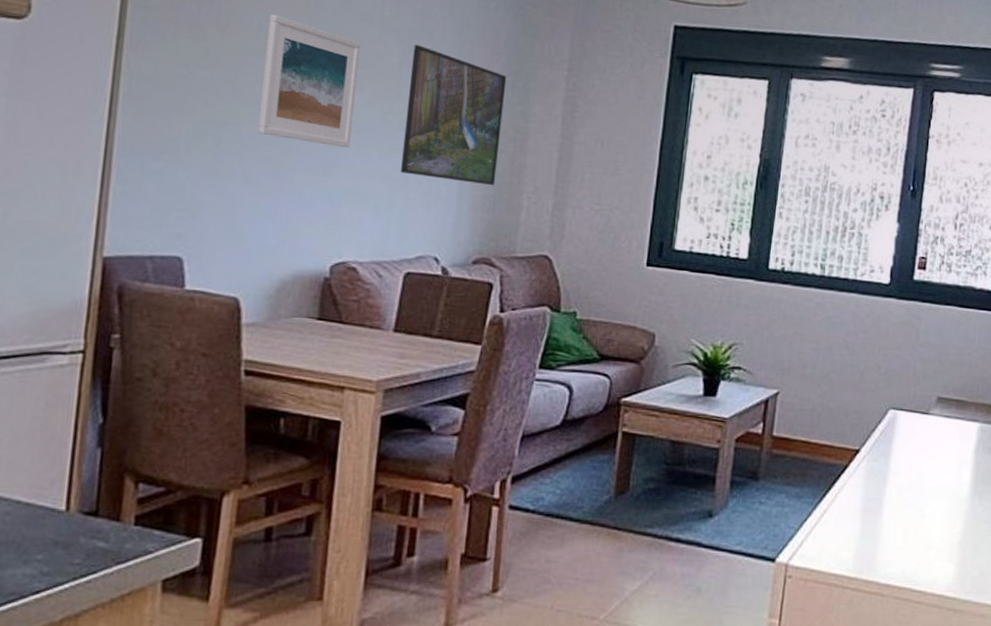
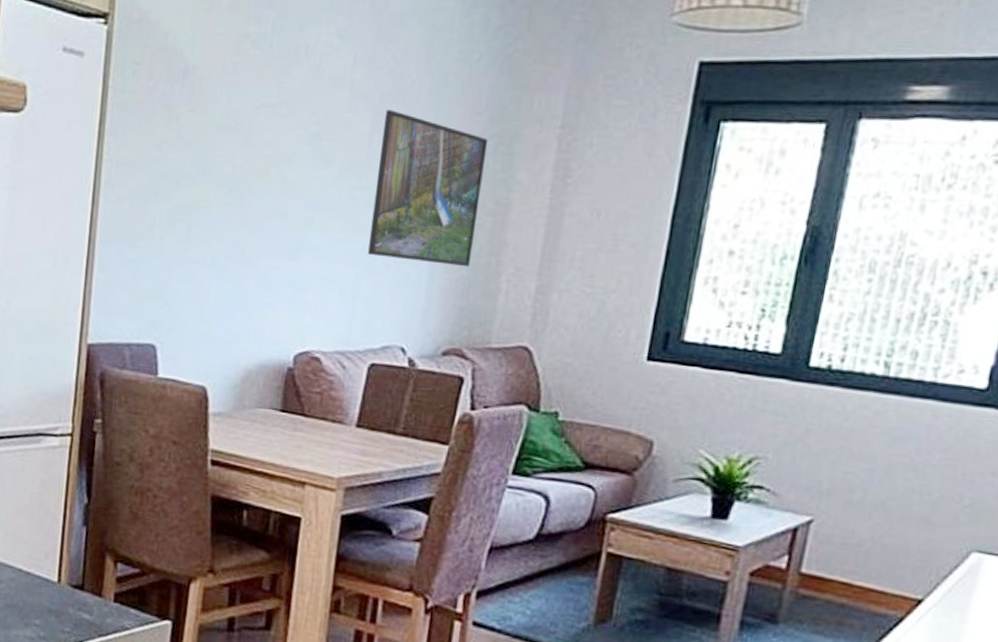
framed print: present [258,14,361,149] -> none [226,88,330,230]

